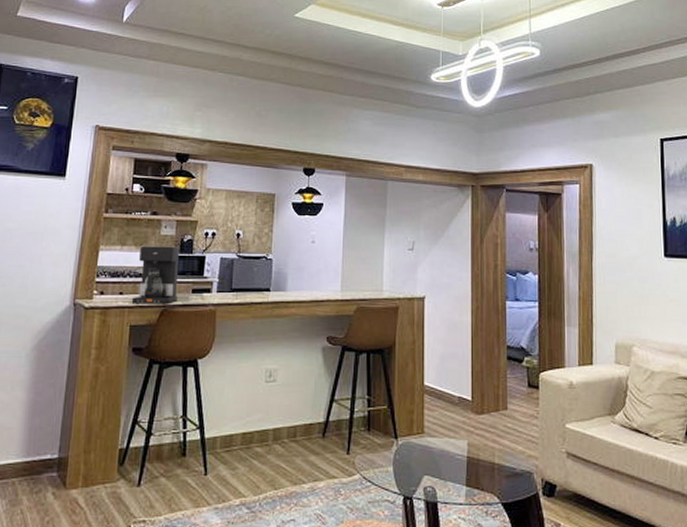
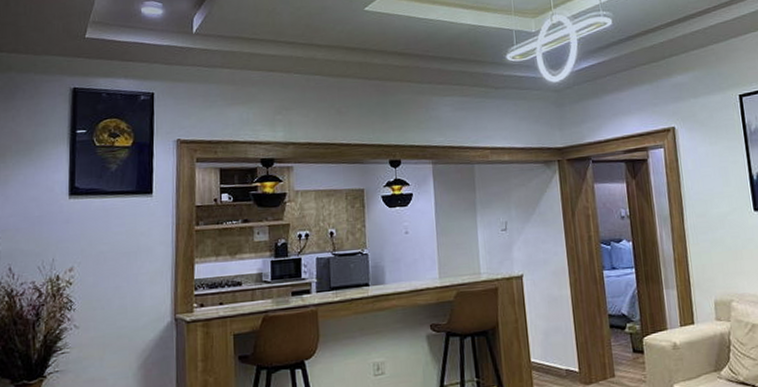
coffee maker: present [131,246,180,306] -> none [232,251,278,314]

